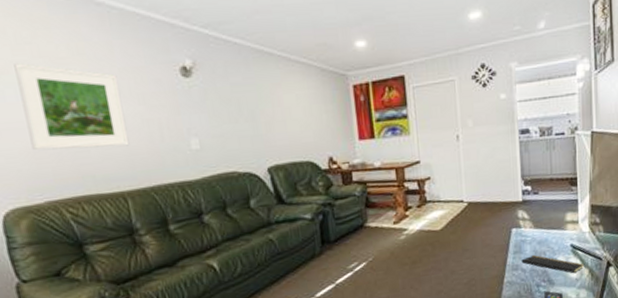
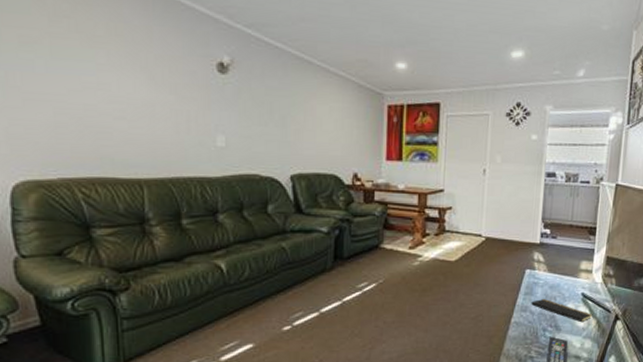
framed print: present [14,63,130,150] -> none [48,35,154,134]

